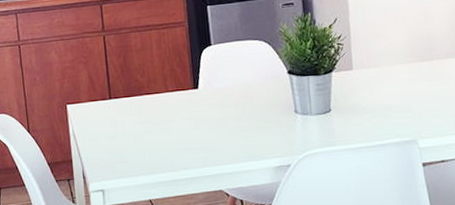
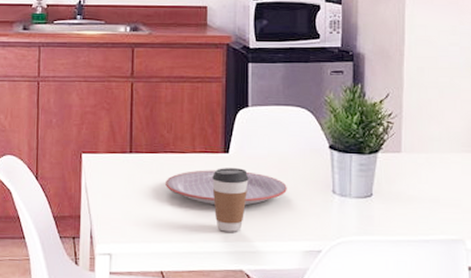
plate: none [145,103,254,136] -> present [166,170,287,205]
coffee cup: none [186,101,219,159] -> present [212,168,249,232]

